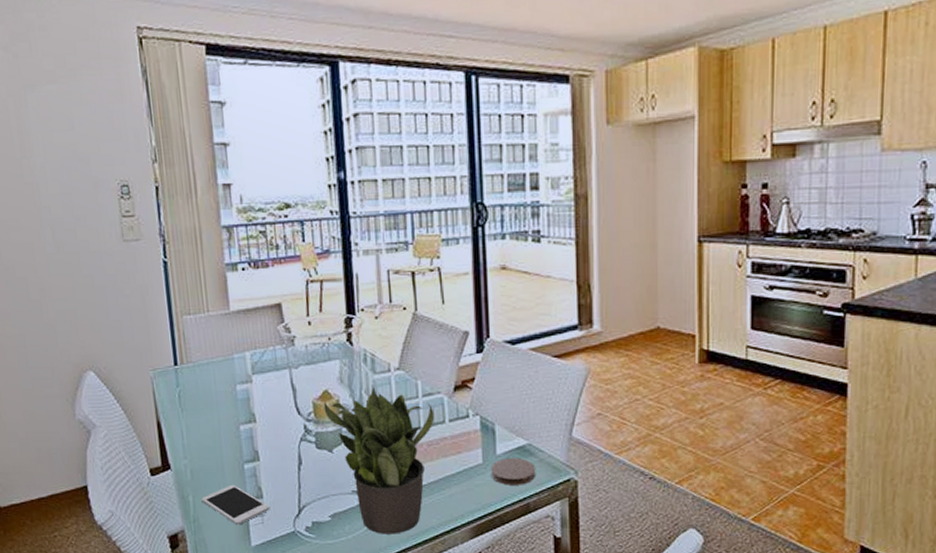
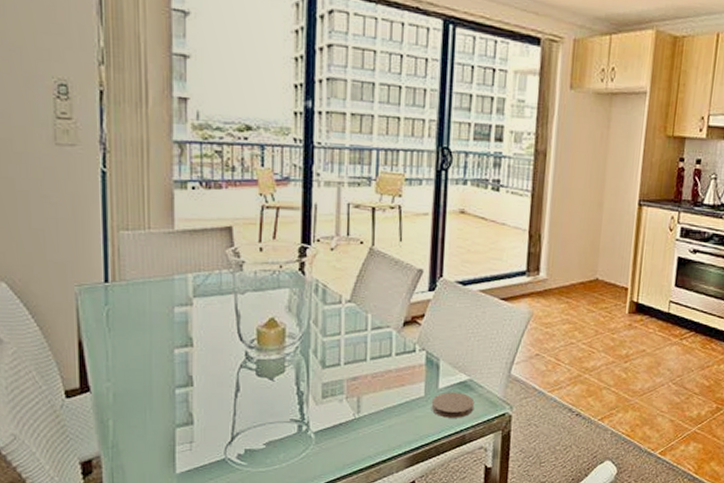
cell phone: present [201,484,270,525] -> none [123,409,201,452]
potted plant: present [323,385,435,534] -> none [268,315,382,463]

